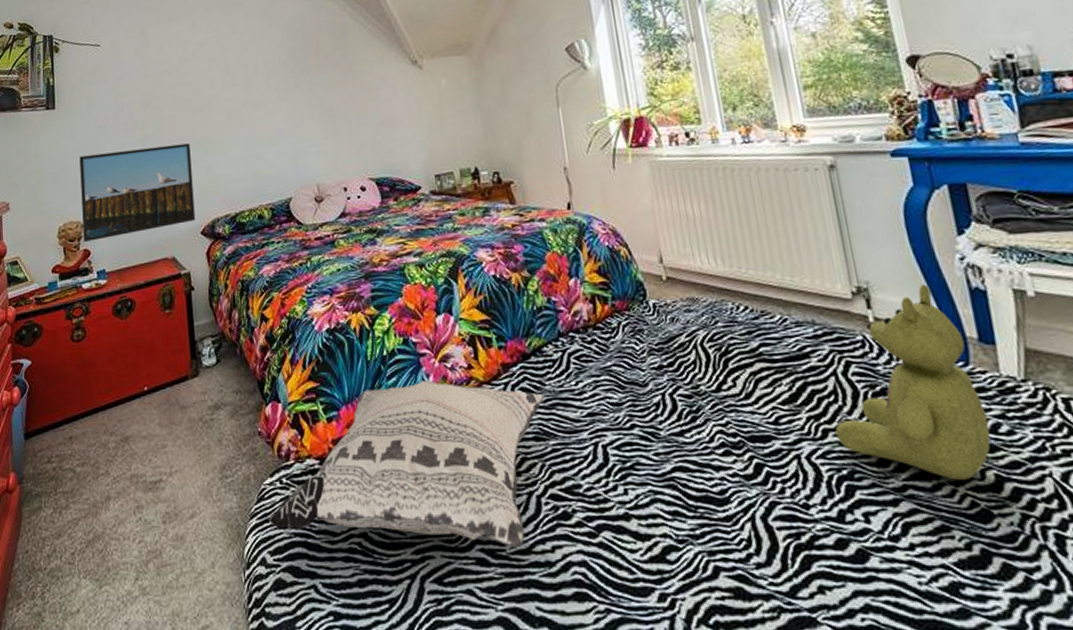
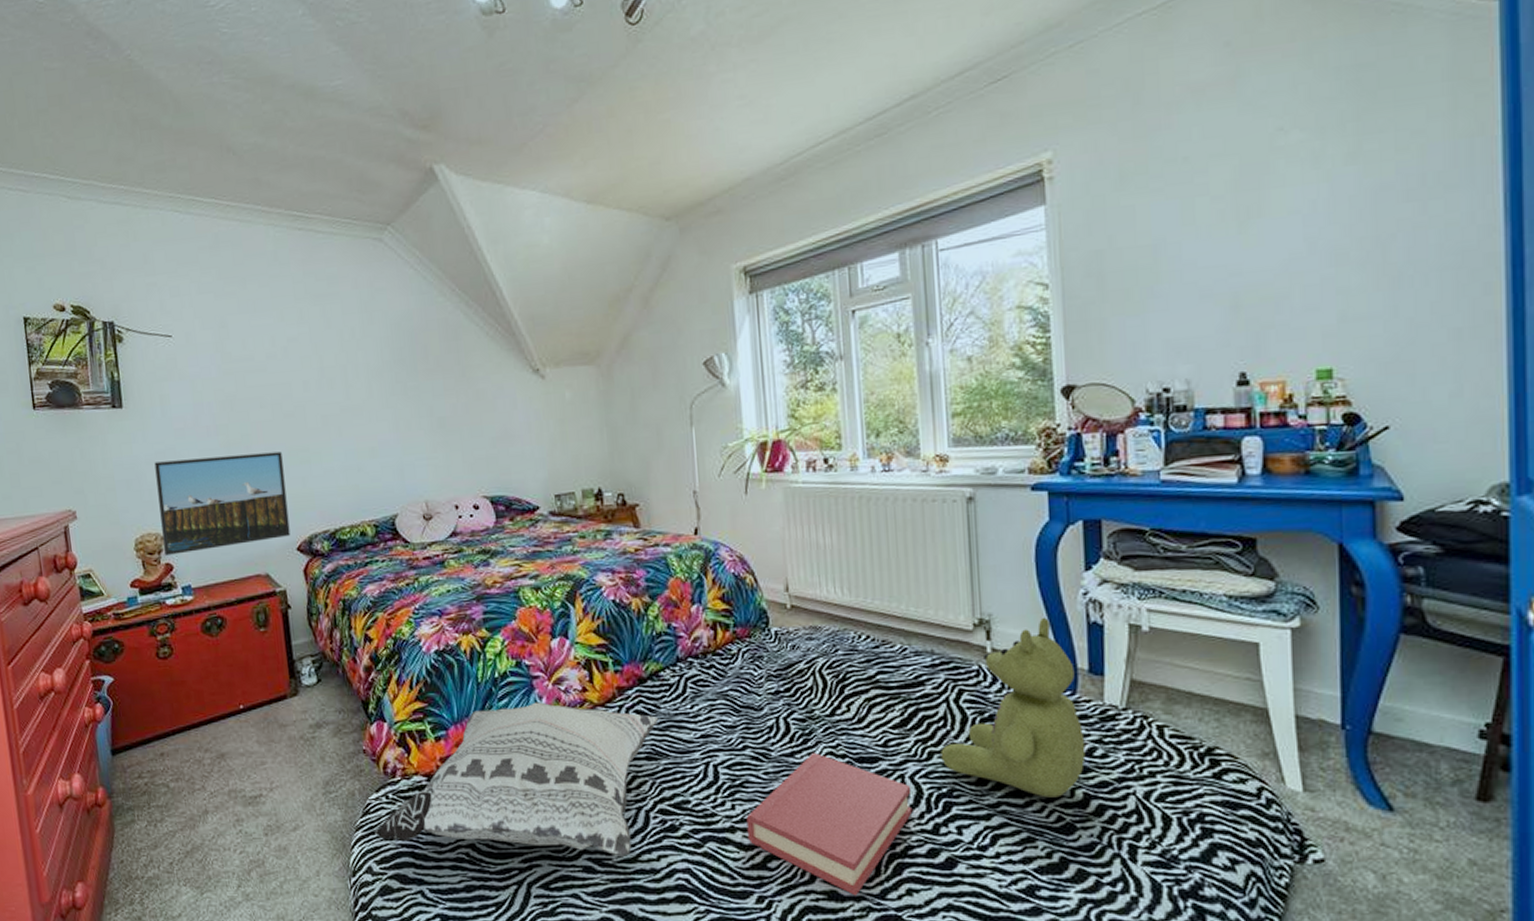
hardback book: none [640,430,814,594] -> present [746,752,913,896]

